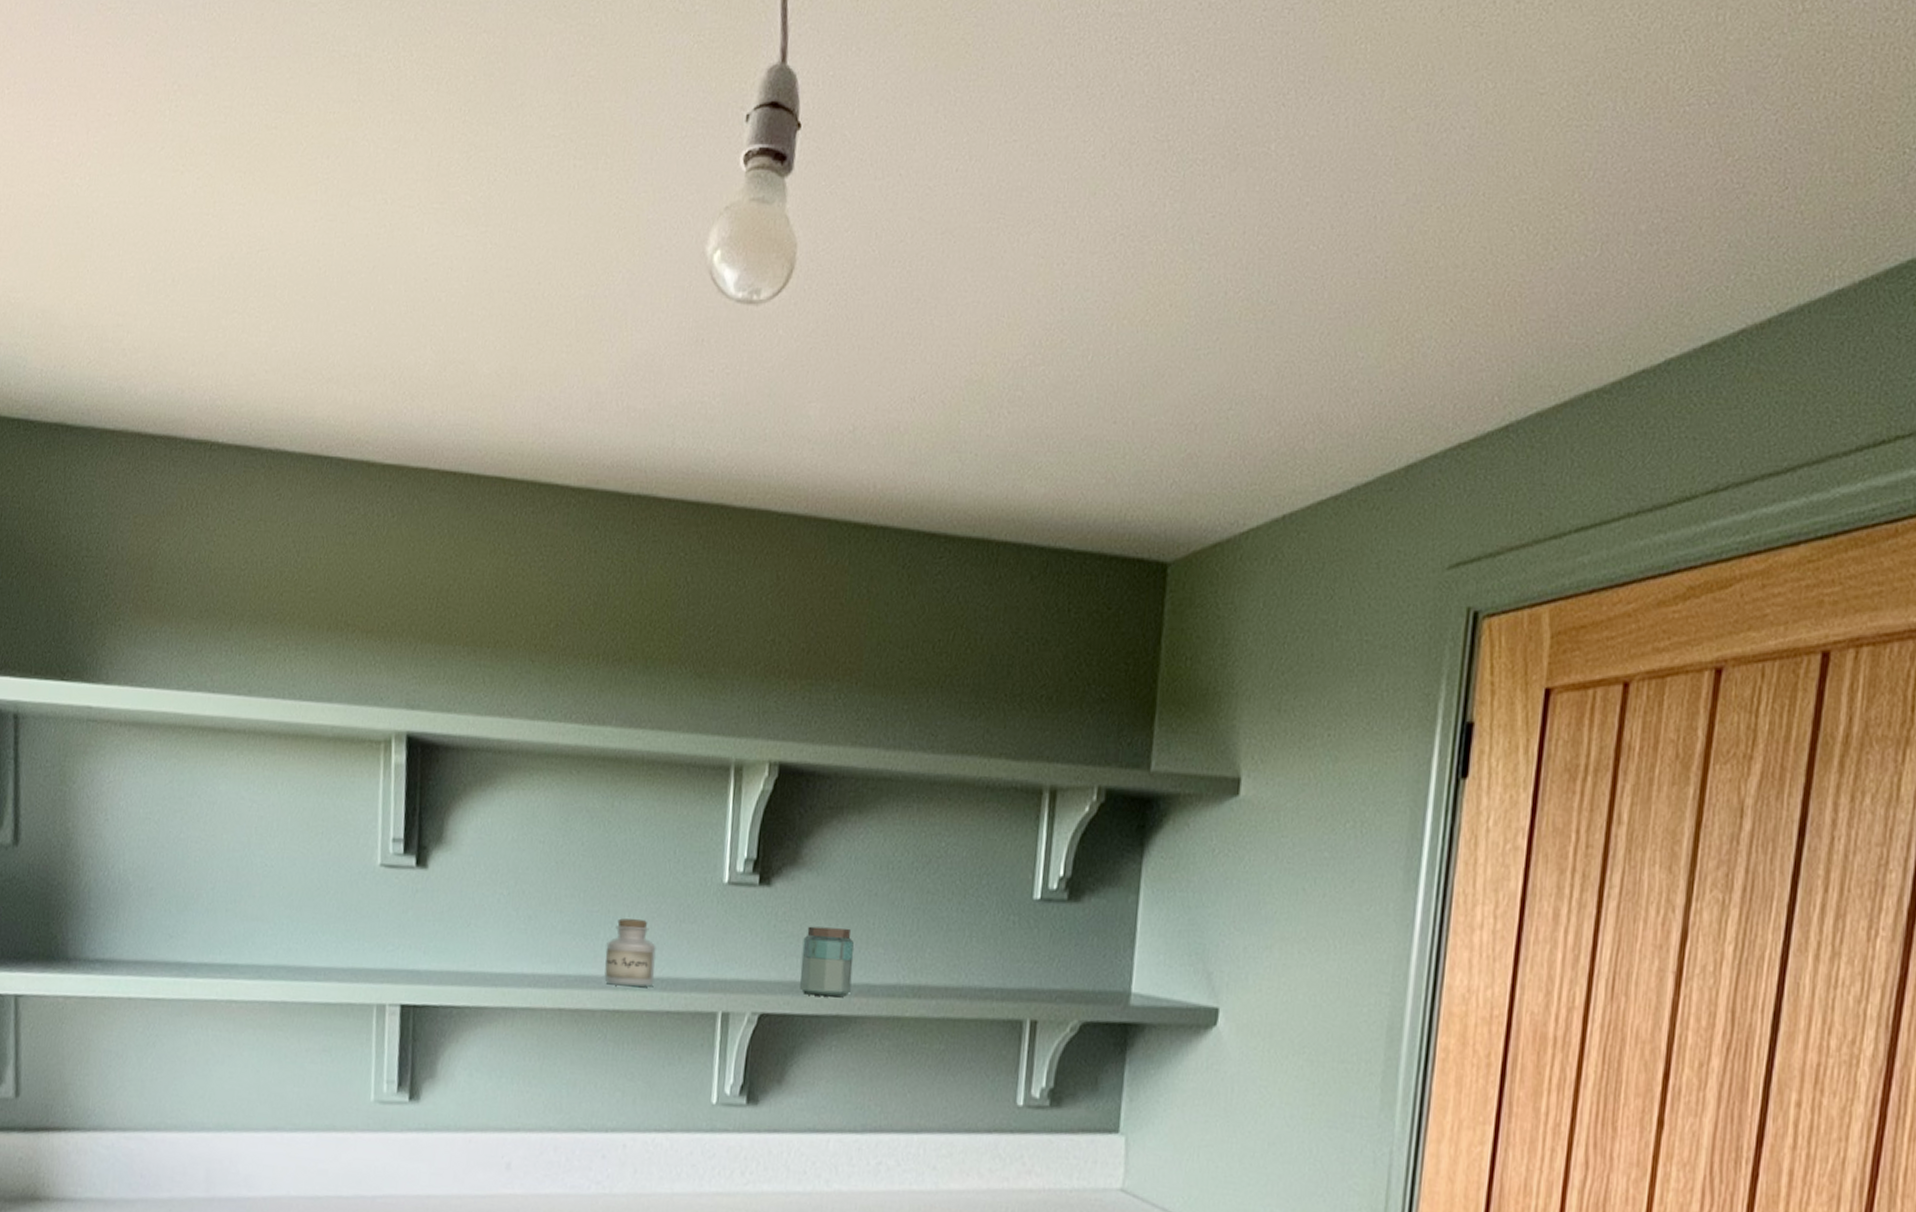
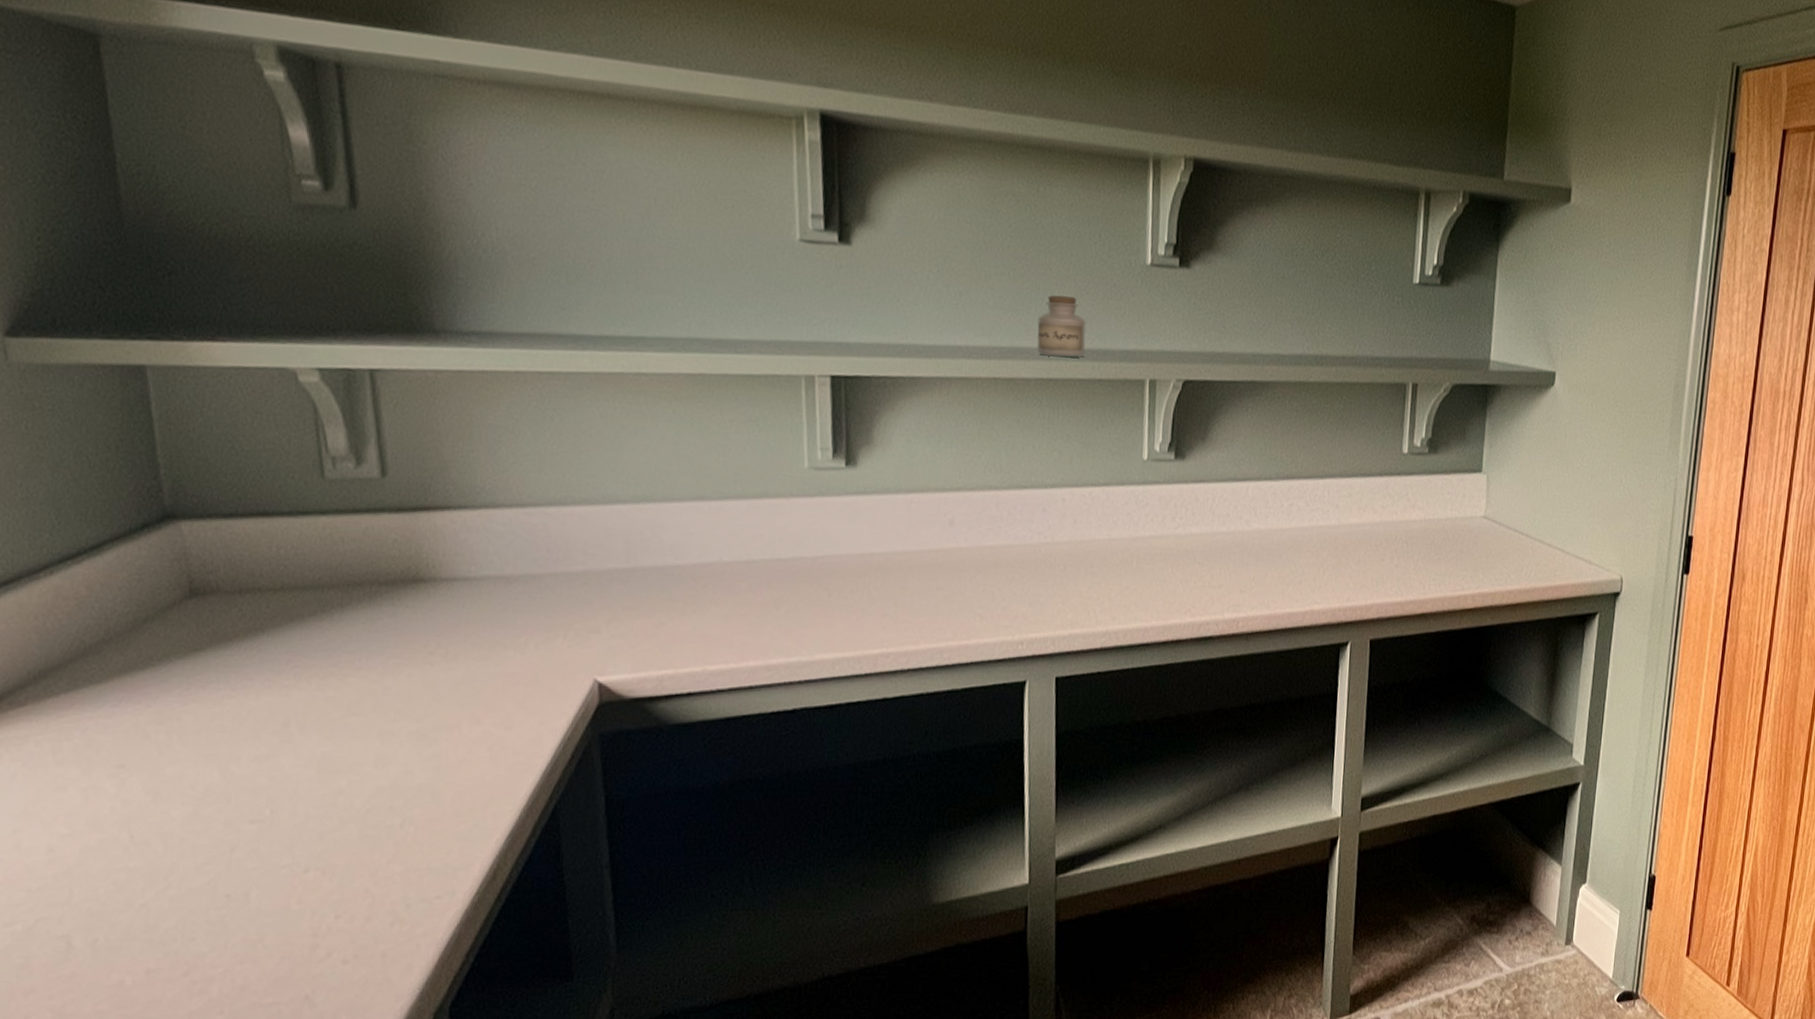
peanut butter: present [800,926,854,998] -> none [1218,304,1265,366]

